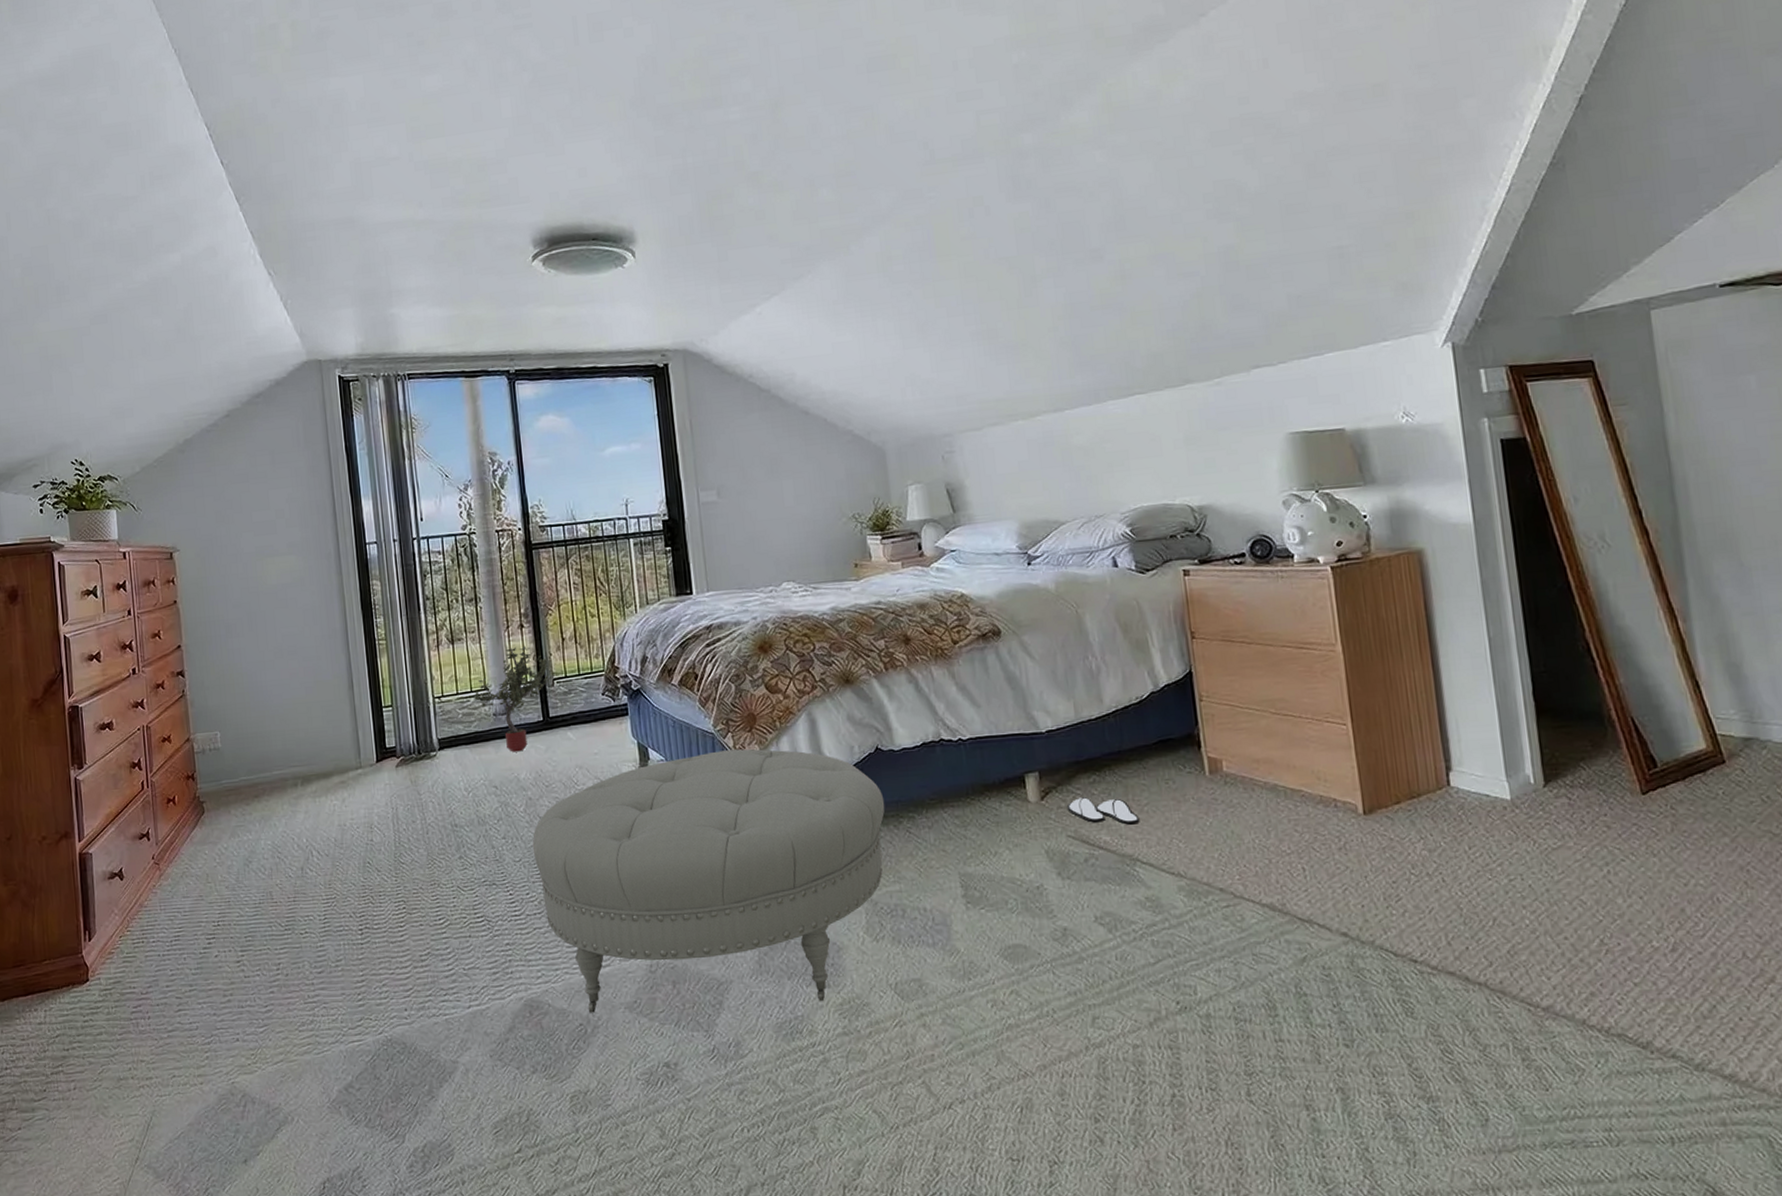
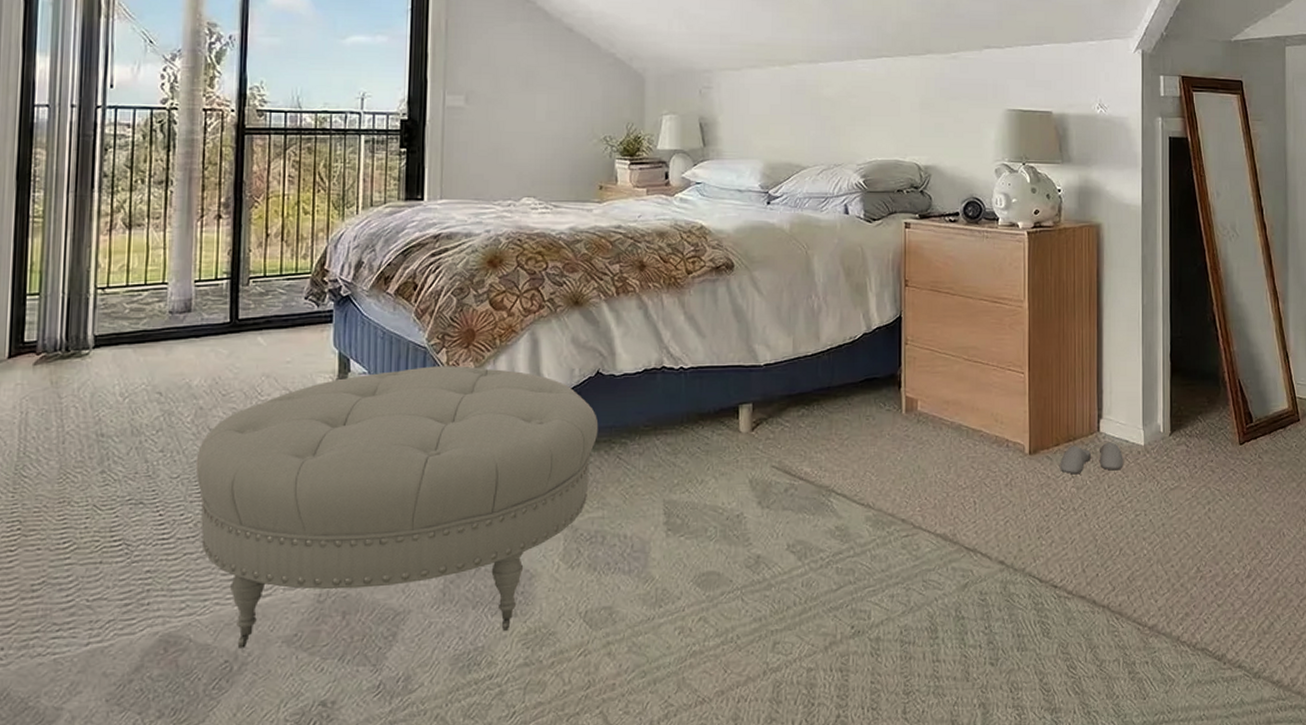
potted tree: present [472,645,551,753] -> none [146,238,247,356]
slippers: present [1066,797,1140,825] -> none [774,430,839,457]
slippers: none [1403,797,1486,836] -> present [1060,442,1123,475]

